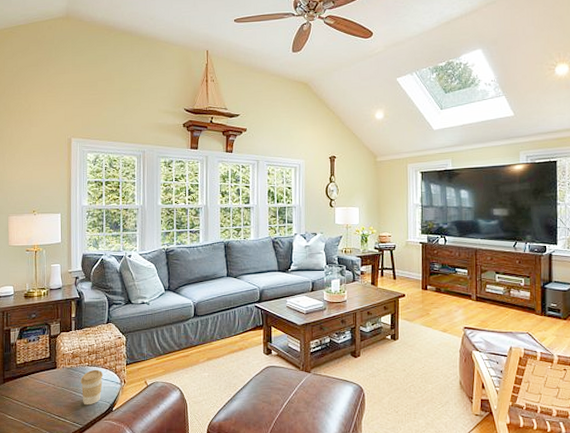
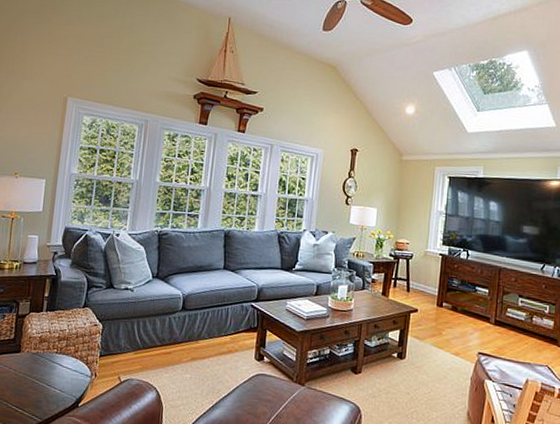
coffee cup: present [80,369,104,405] -> none [45,357,73,398]

